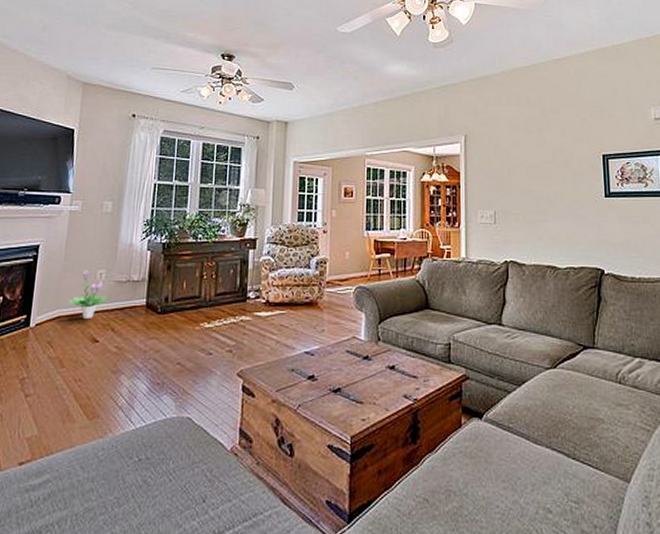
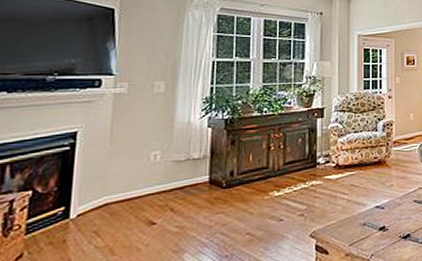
potted plant: present [68,270,110,318] -> none [116,153,167,202]

